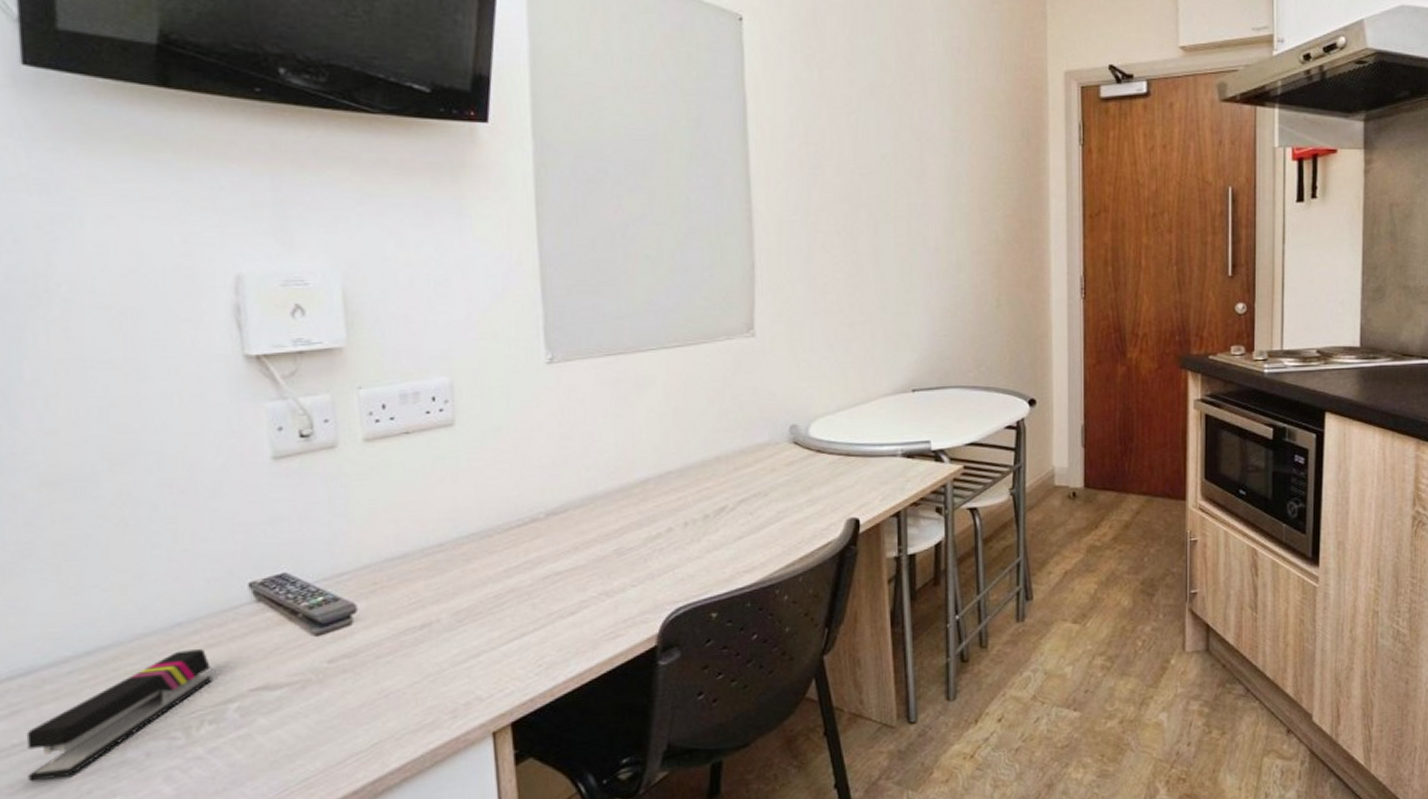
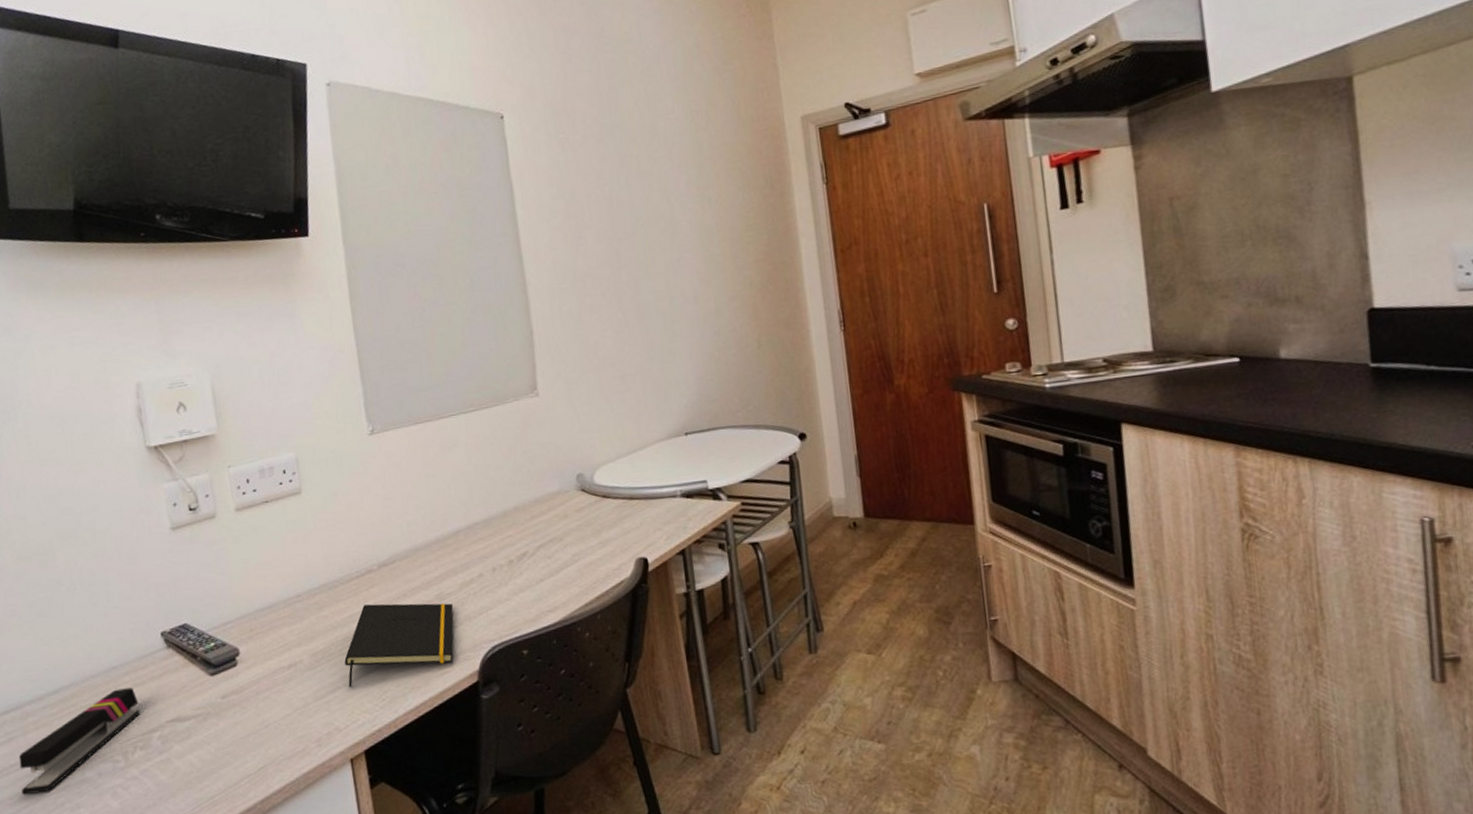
notepad: none [494,557,633,651] -> present [344,603,454,687]

